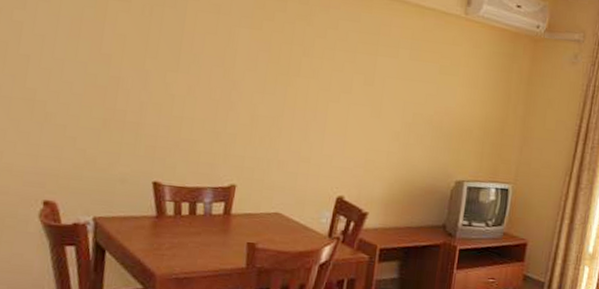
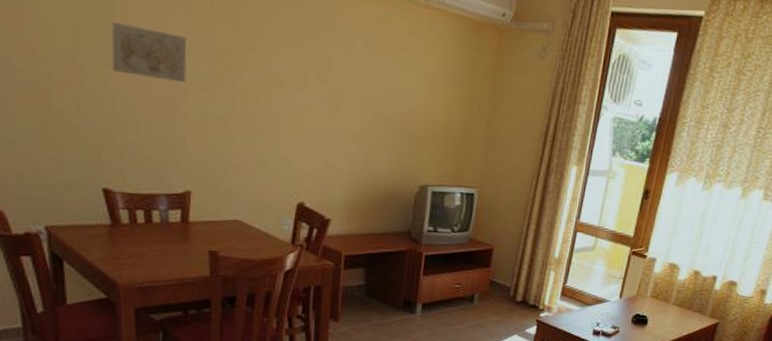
wall art: none [176,33,246,86] -> present [111,22,187,83]

